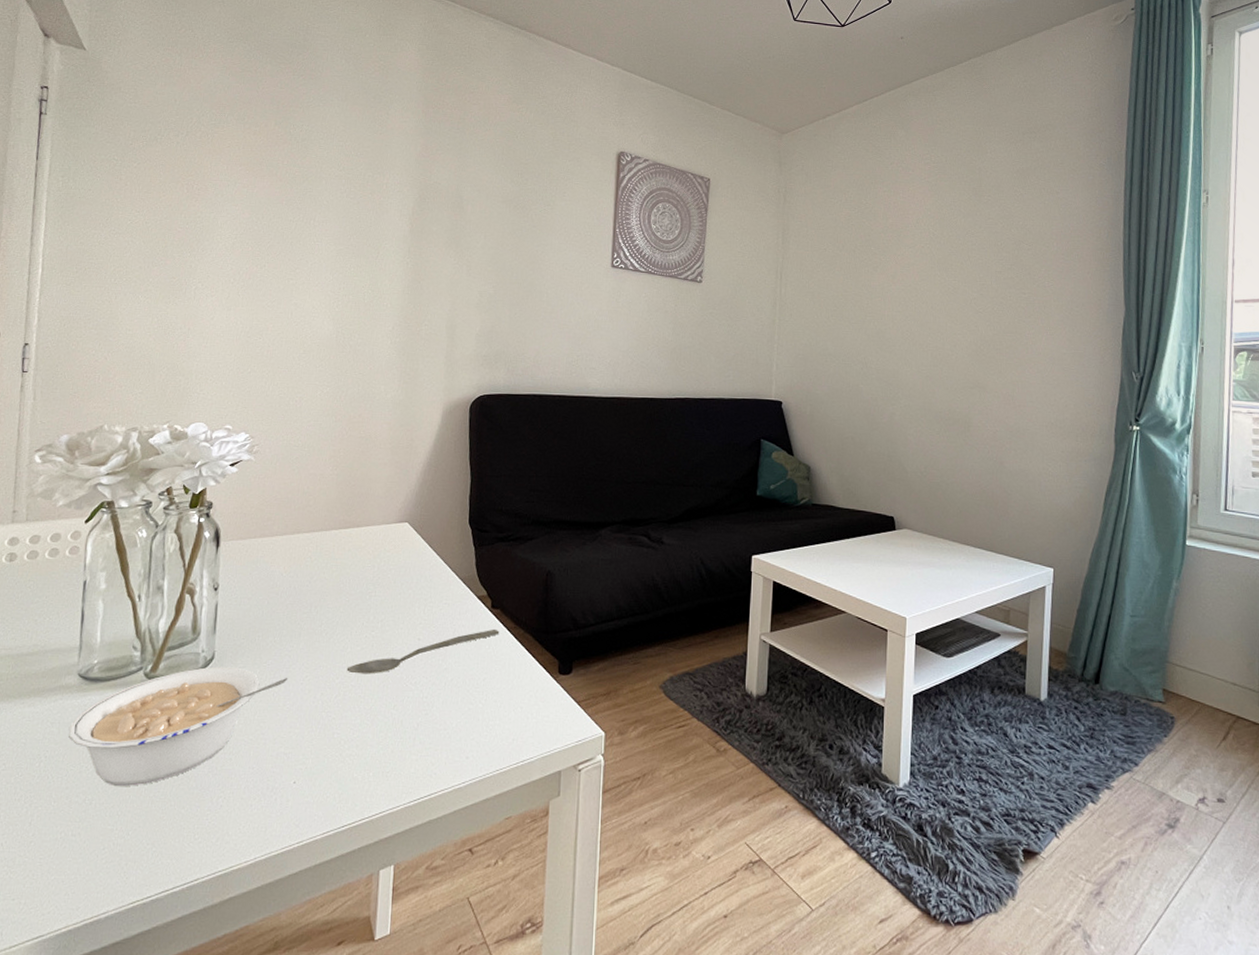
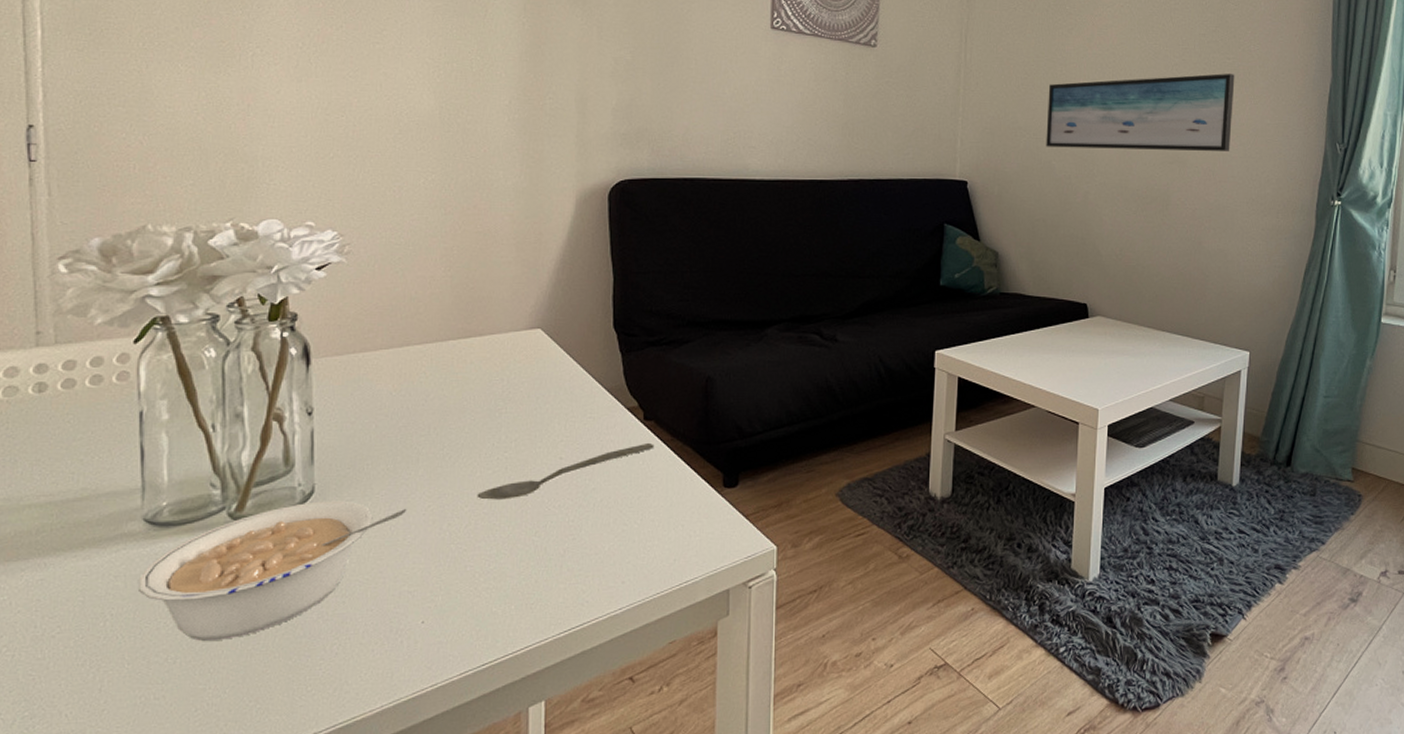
wall art: none [854,307,1031,378] -> present [1046,73,1235,151]

